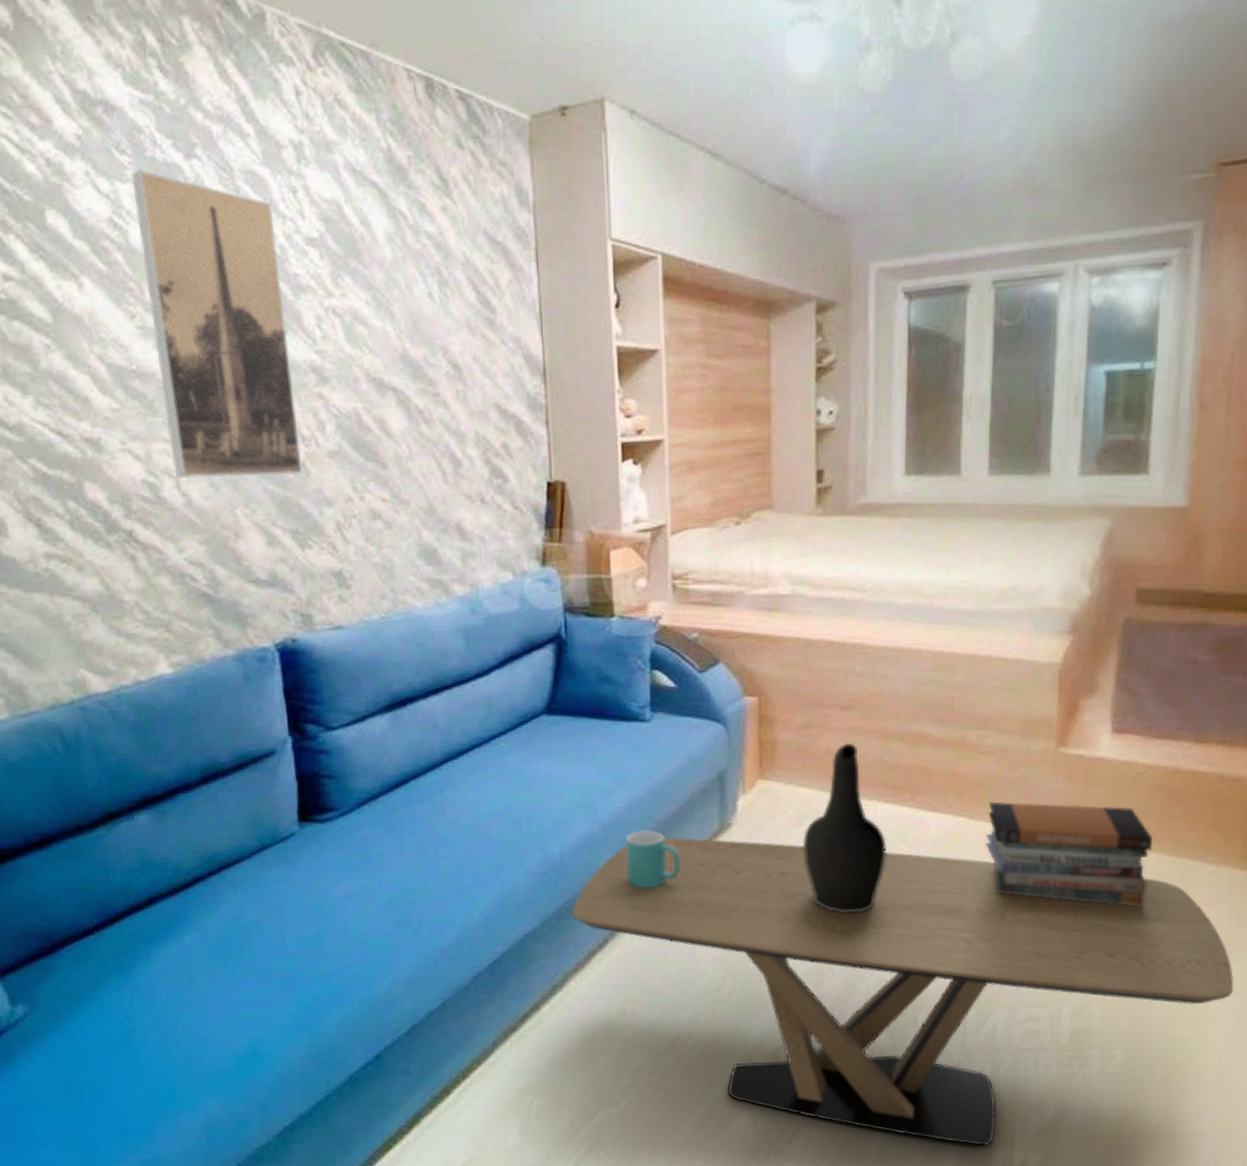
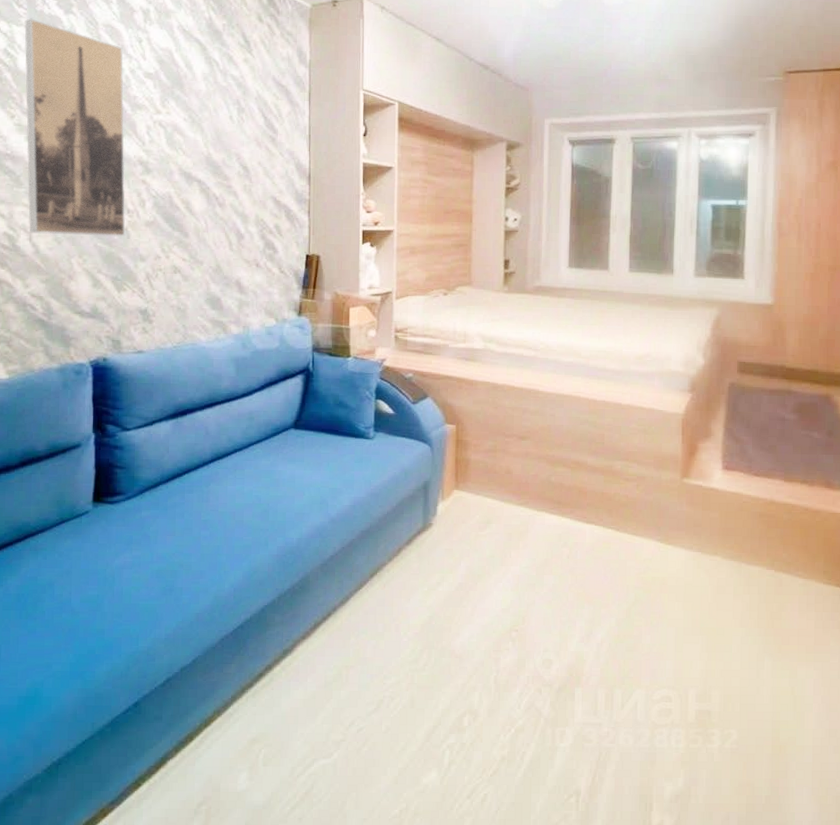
coffee table: present [572,836,1235,1147] -> none [303,531,823,809]
mug: present [626,830,681,889] -> none [349,525,391,573]
decorative vase: present [802,744,887,913] -> none [486,466,552,602]
book stack: present [984,801,1153,907] -> none [627,518,756,610]

